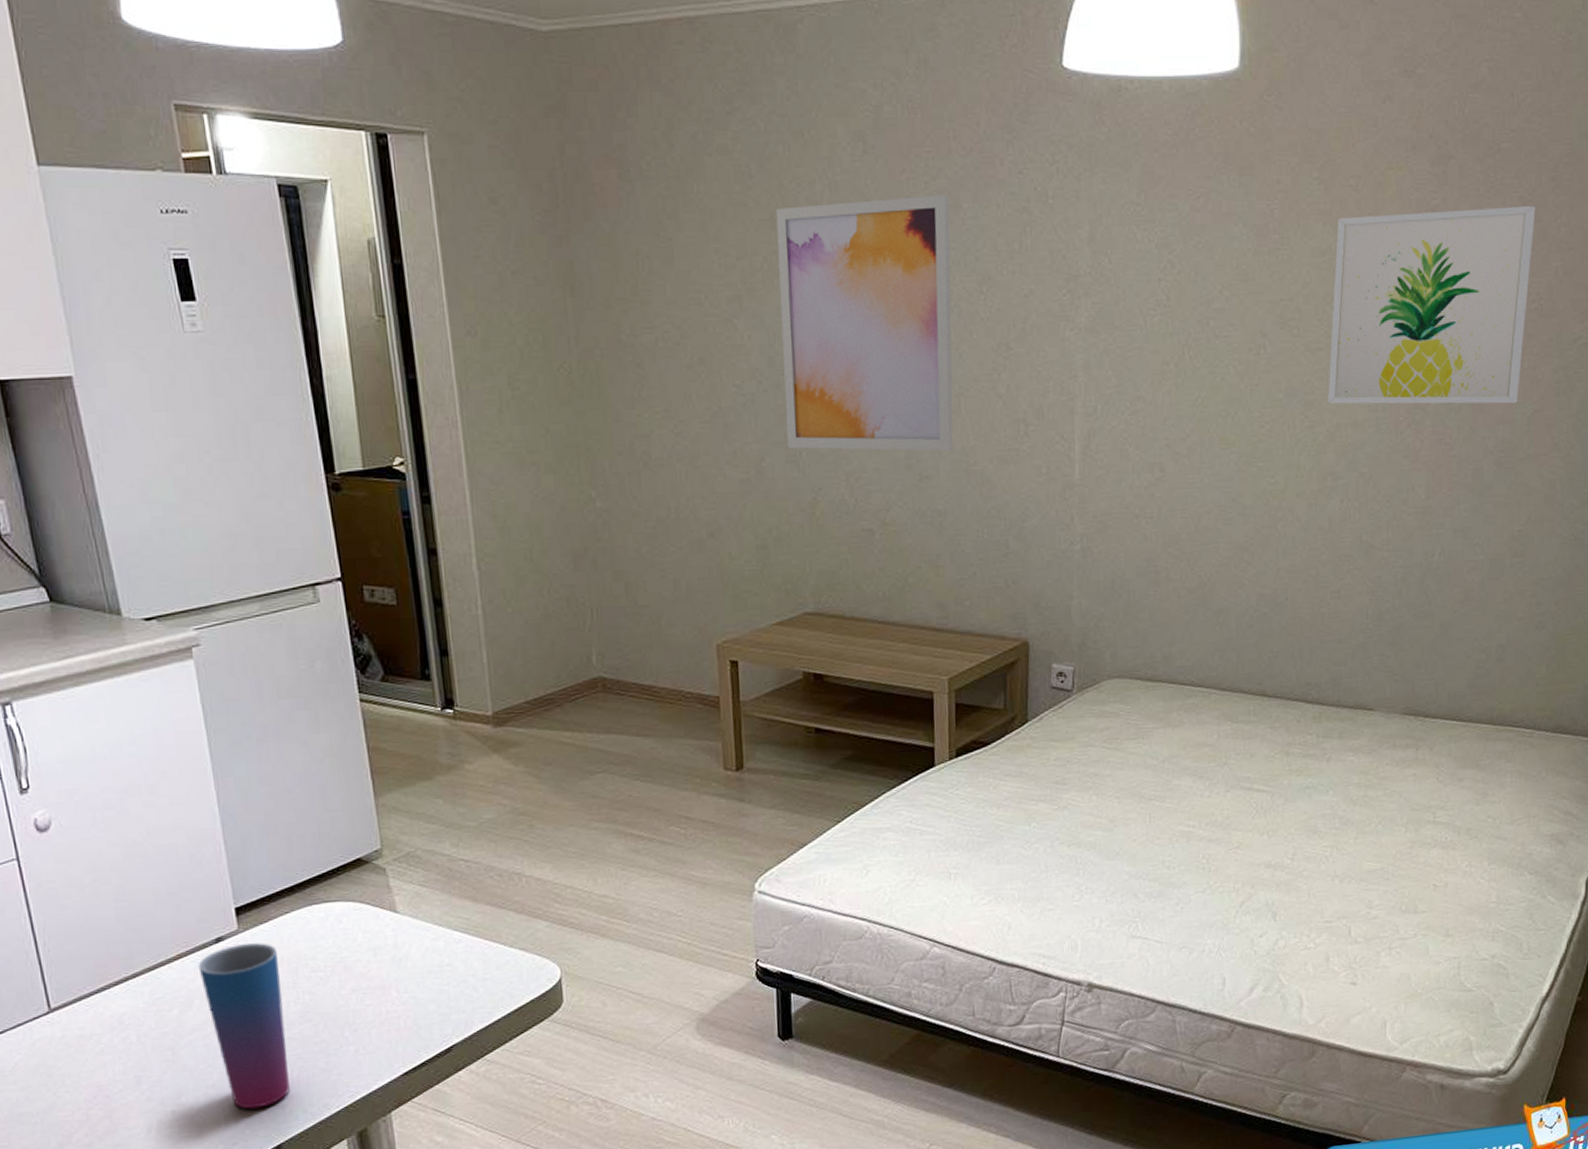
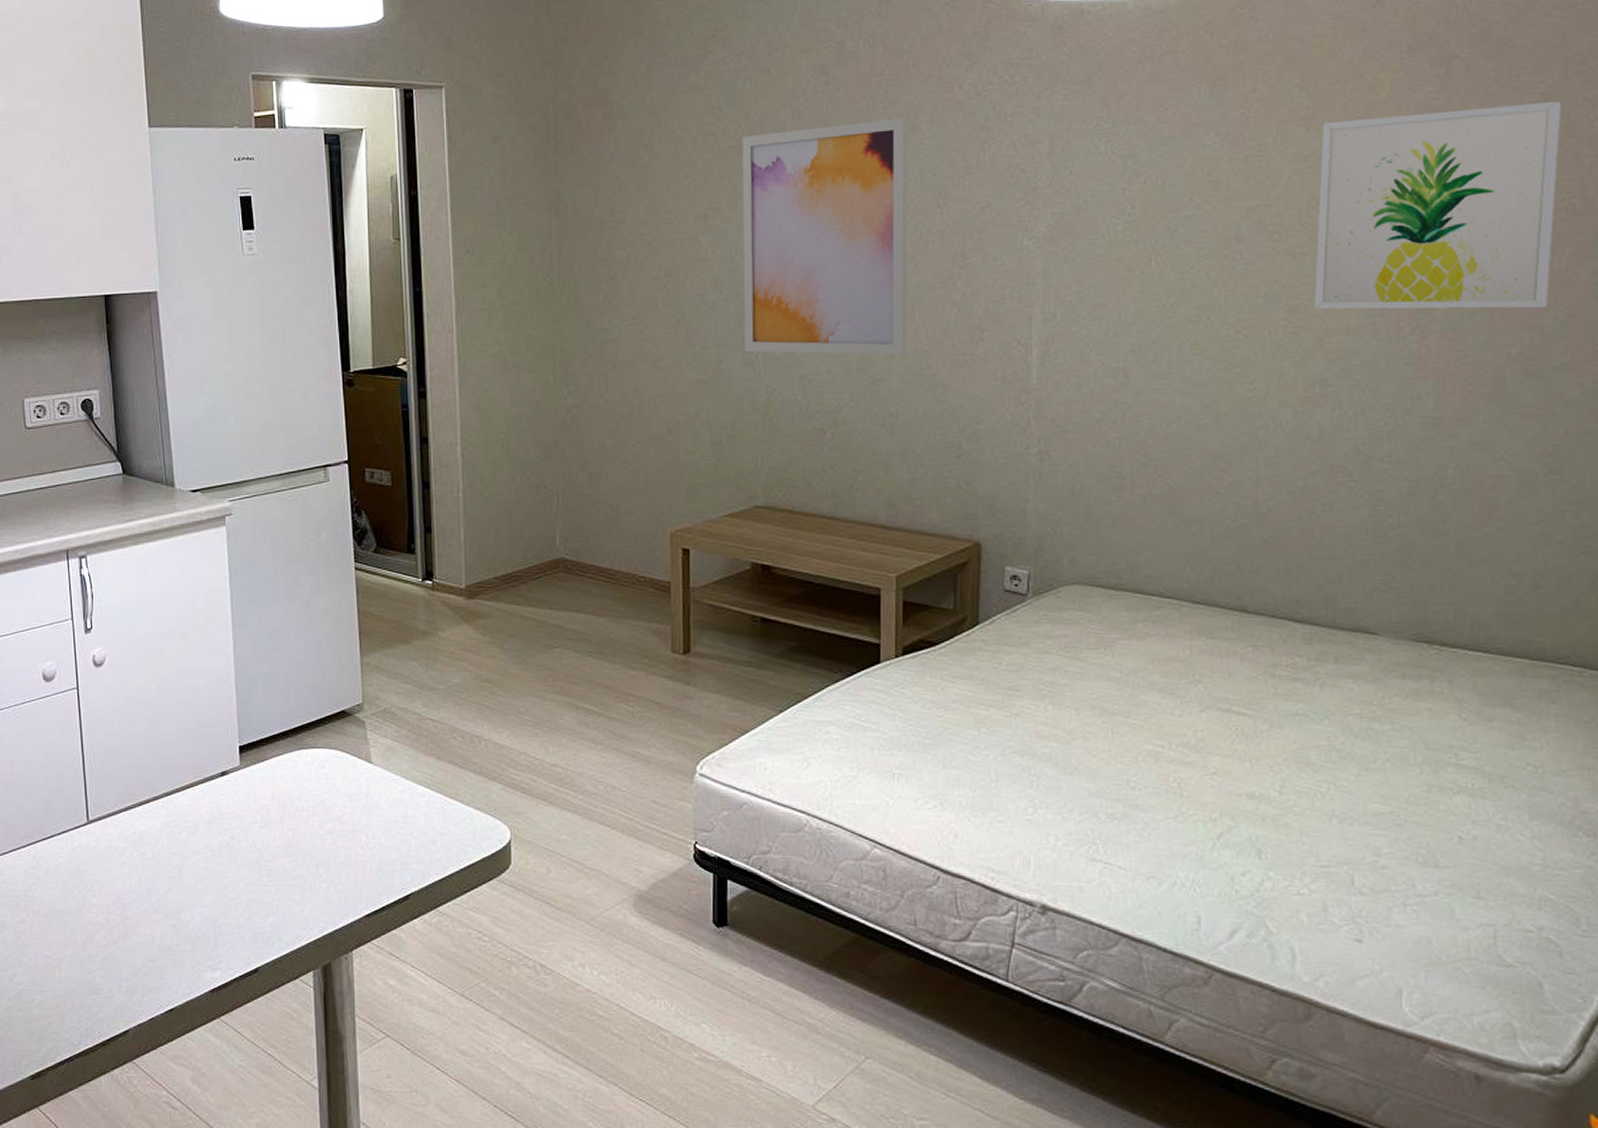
cup: present [198,942,290,1109] -> none [205,779,270,932]

